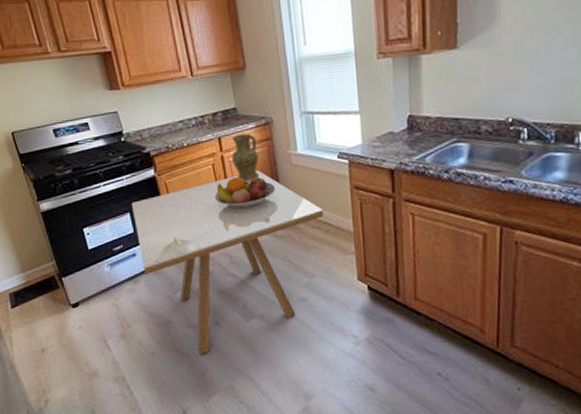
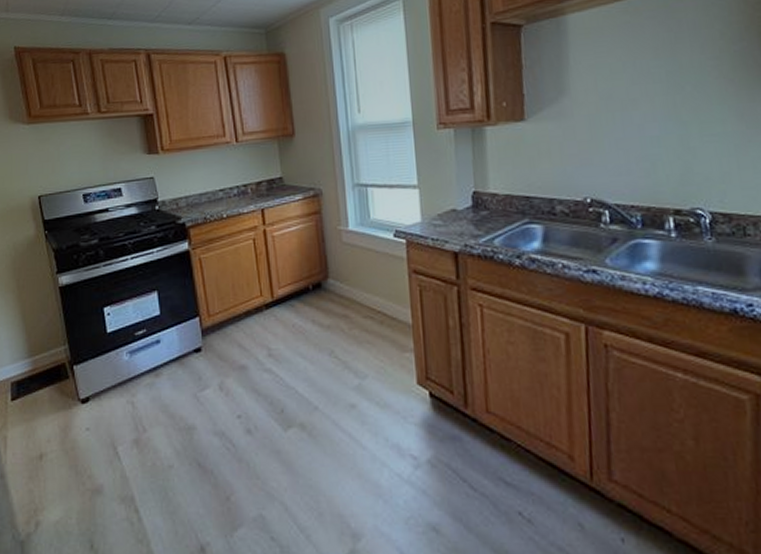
dining table: present [132,171,324,356] -> none [161,248,378,473]
fruit bowl: present [214,176,276,209] -> none [253,254,324,291]
vase: present [231,133,259,181] -> none [274,205,305,260]

